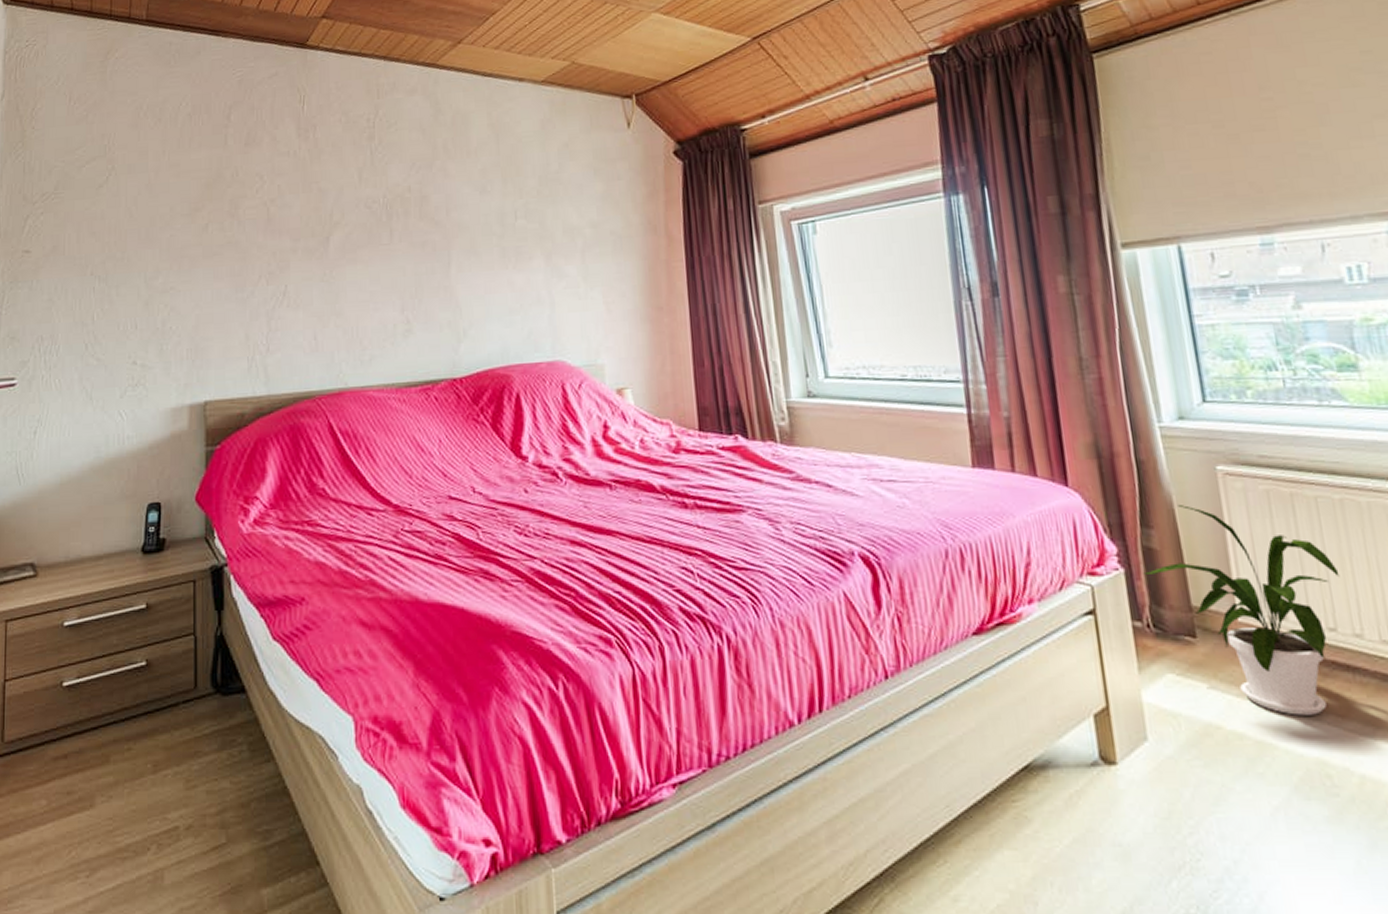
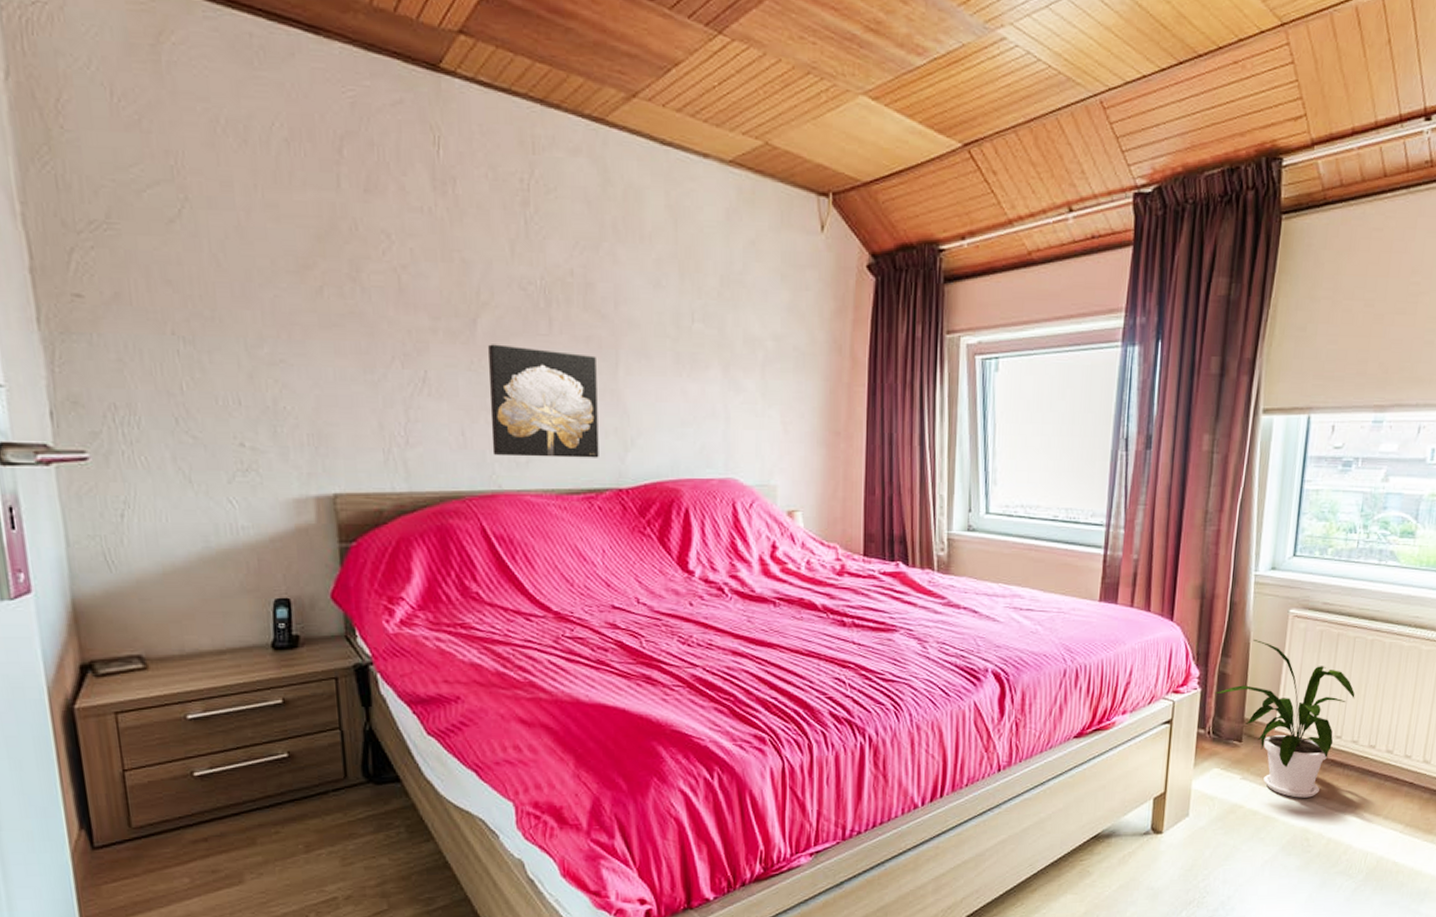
wall art: none [338,256,435,356] -> present [488,344,599,458]

